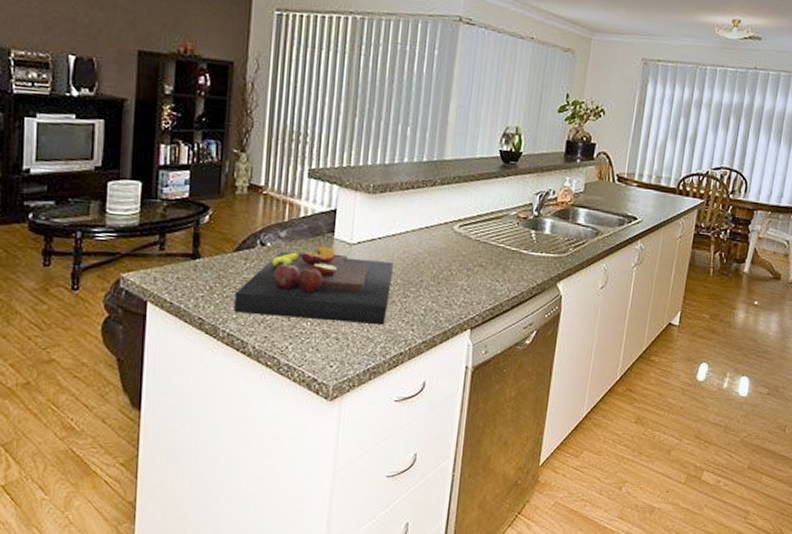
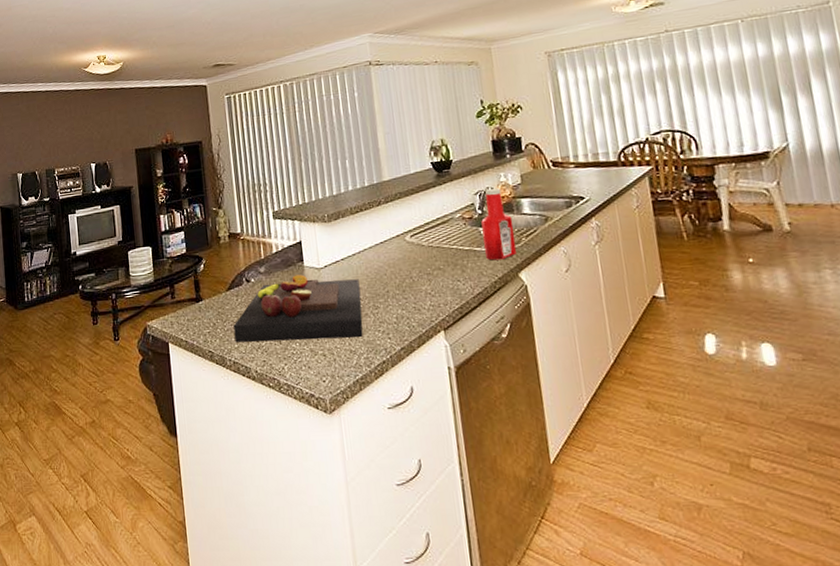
ketchup bottle: none [529,192,566,267] -> present [481,188,516,261]

